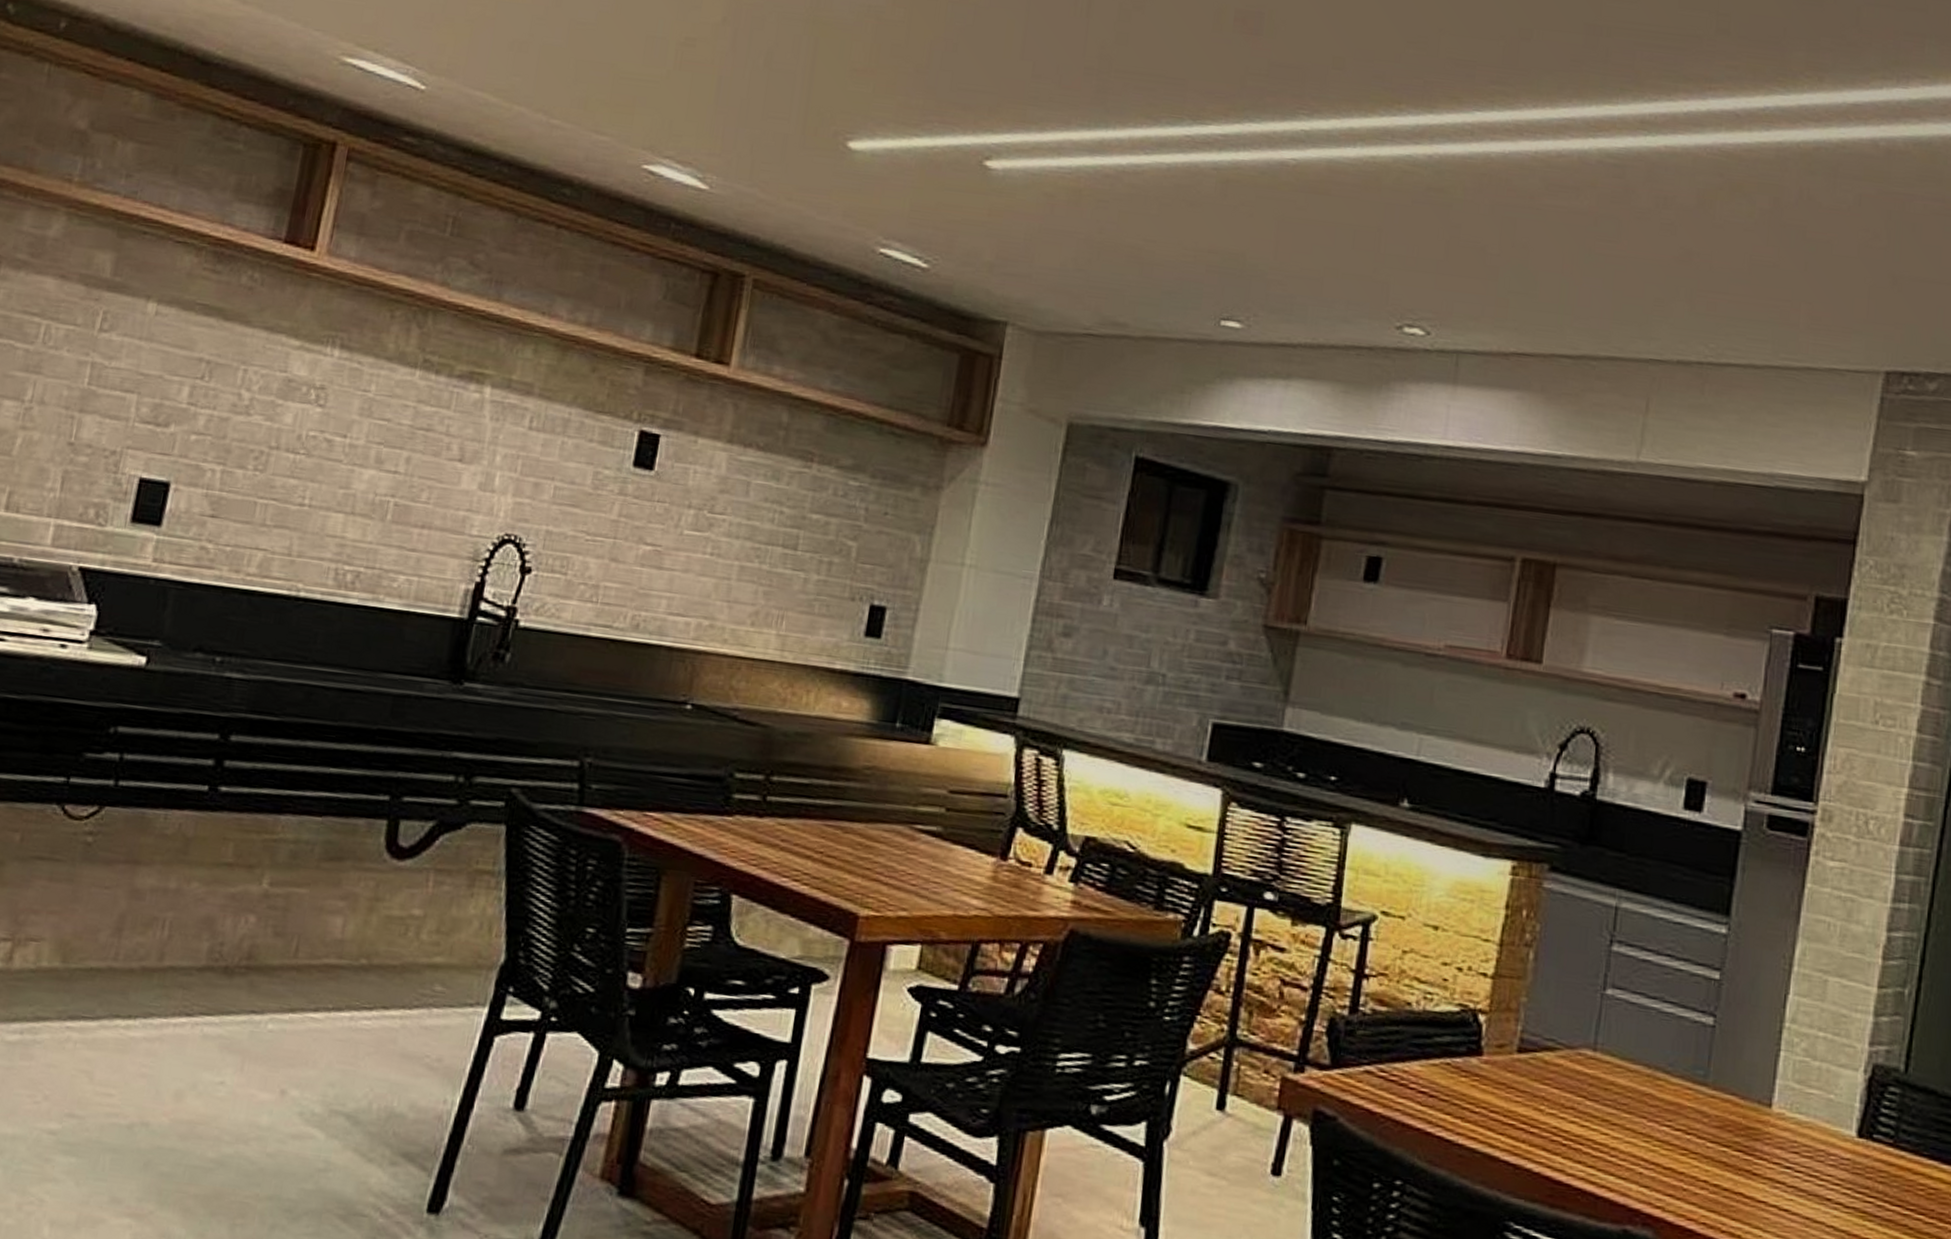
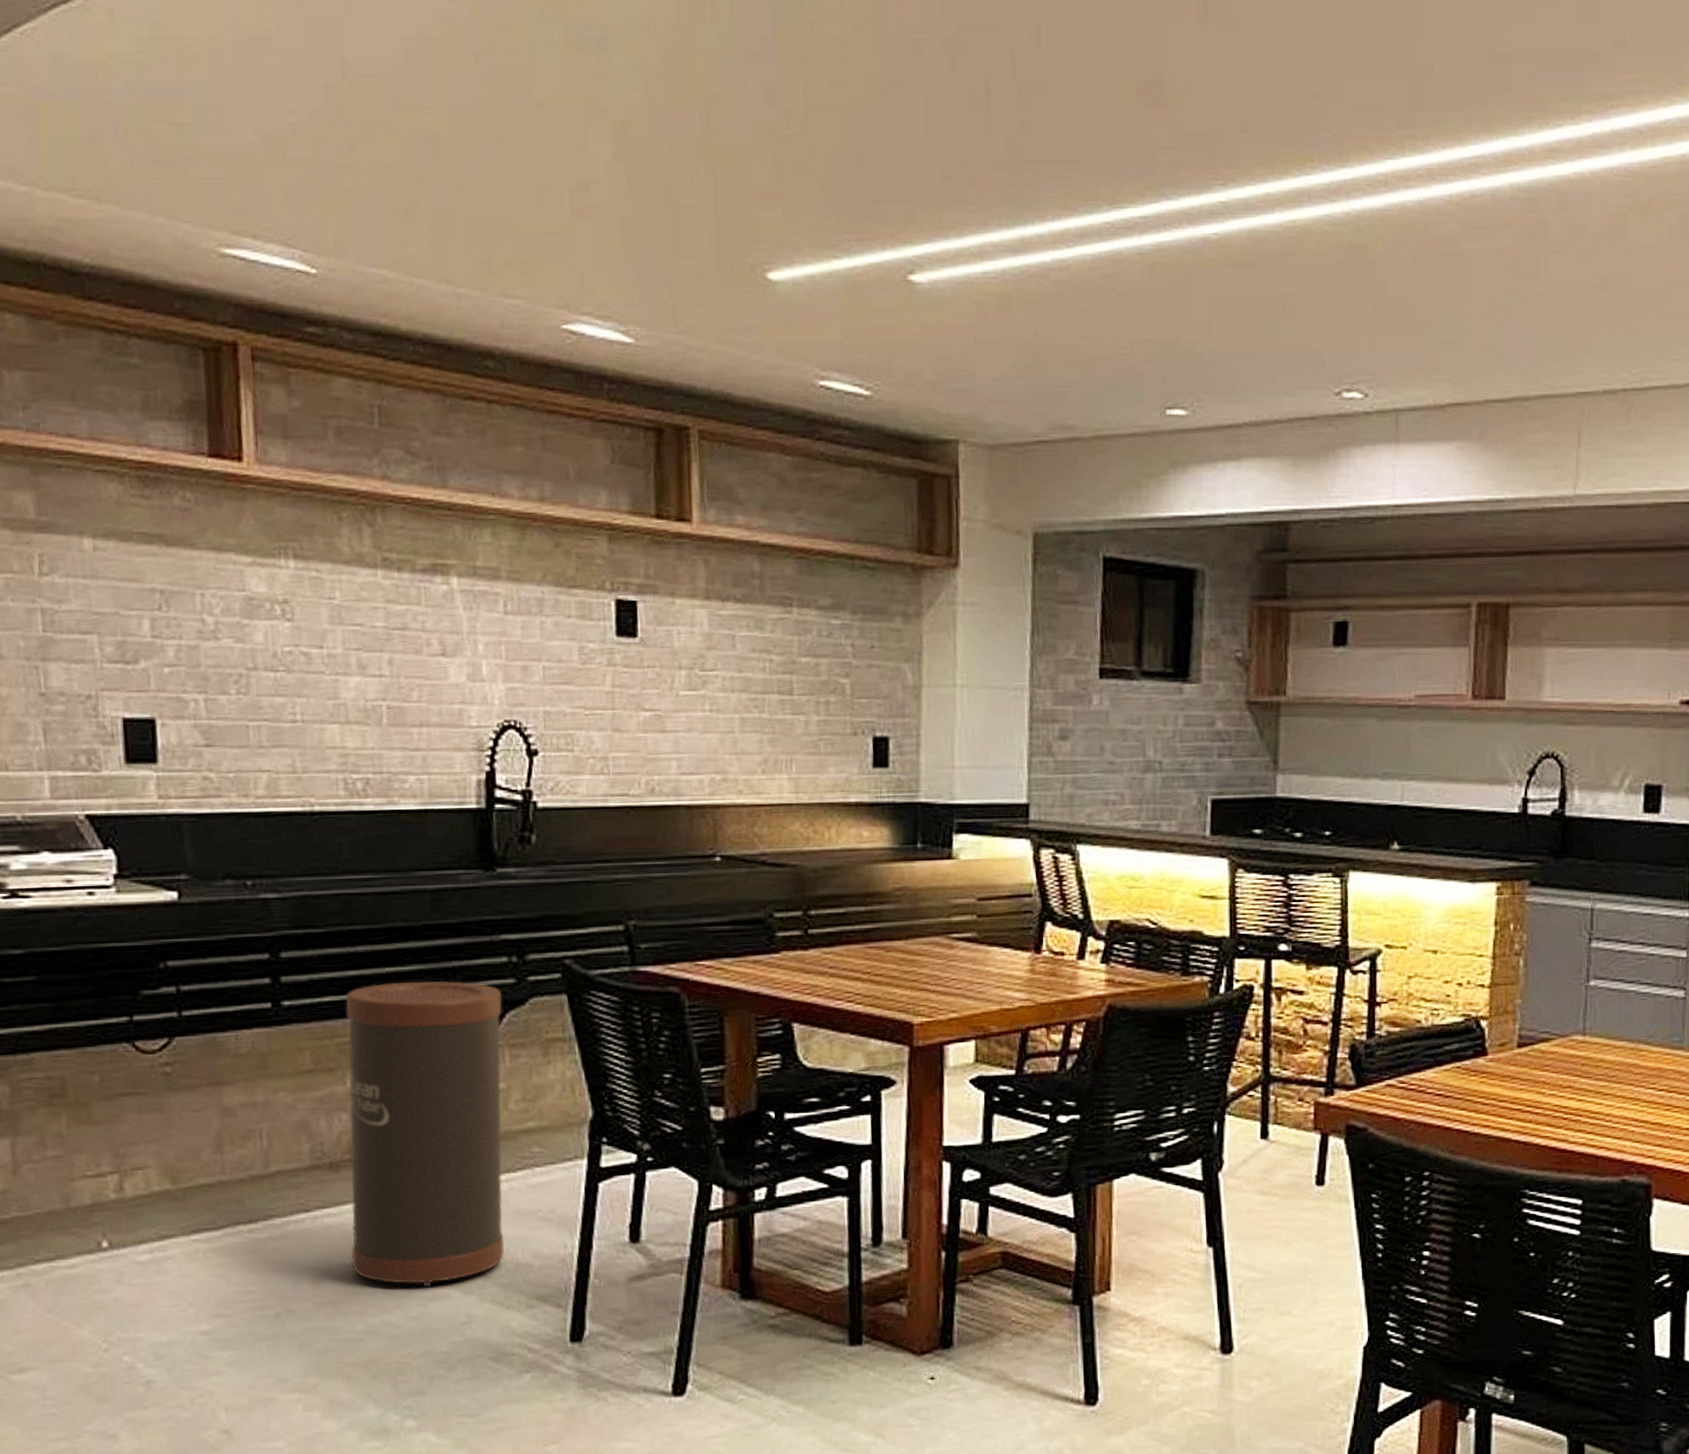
trash can: none [219,783,441,1123] -> present [346,980,504,1288]

